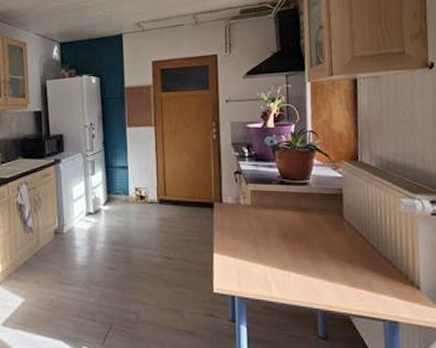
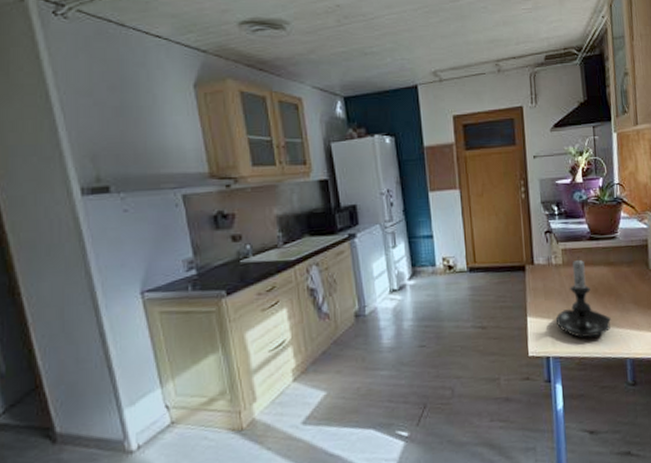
candle holder: none [242,199,301,283] -> present [555,256,611,339]

